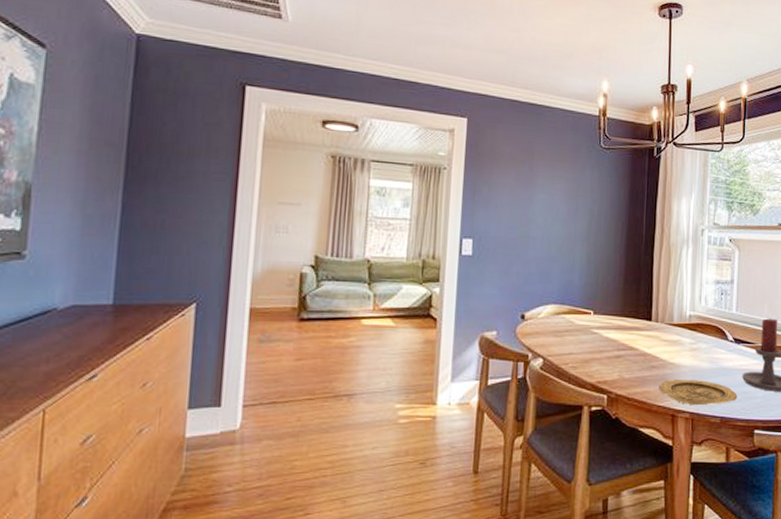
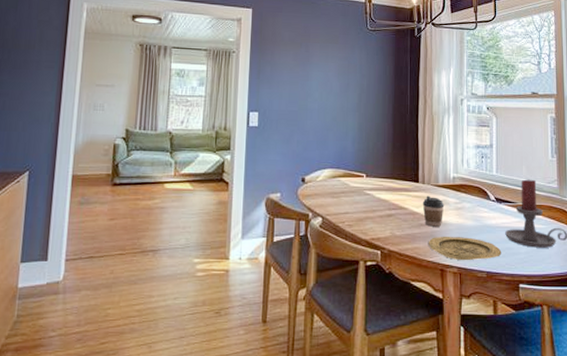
coffee cup: none [654,335,679,369] -> present [422,195,445,227]

